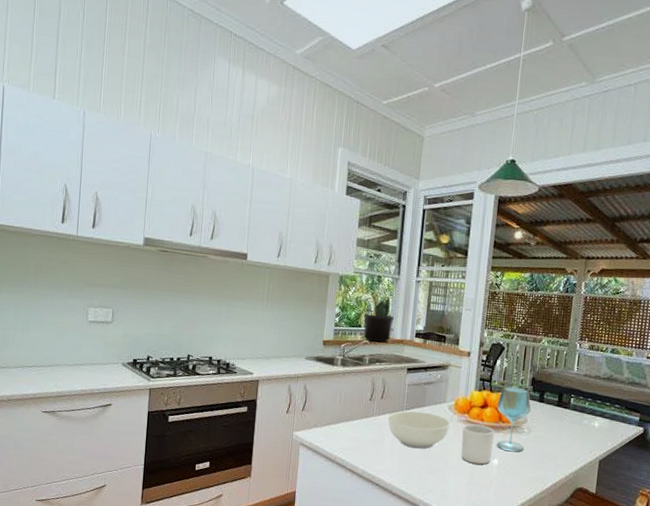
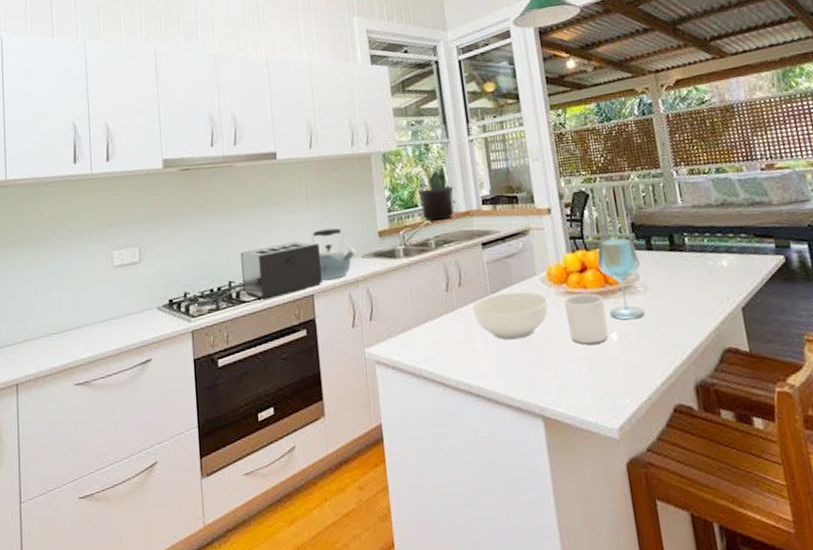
toaster: none [199,332,271,377] -> present [240,242,322,301]
kettle: none [264,328,303,372] -> present [311,228,358,281]

